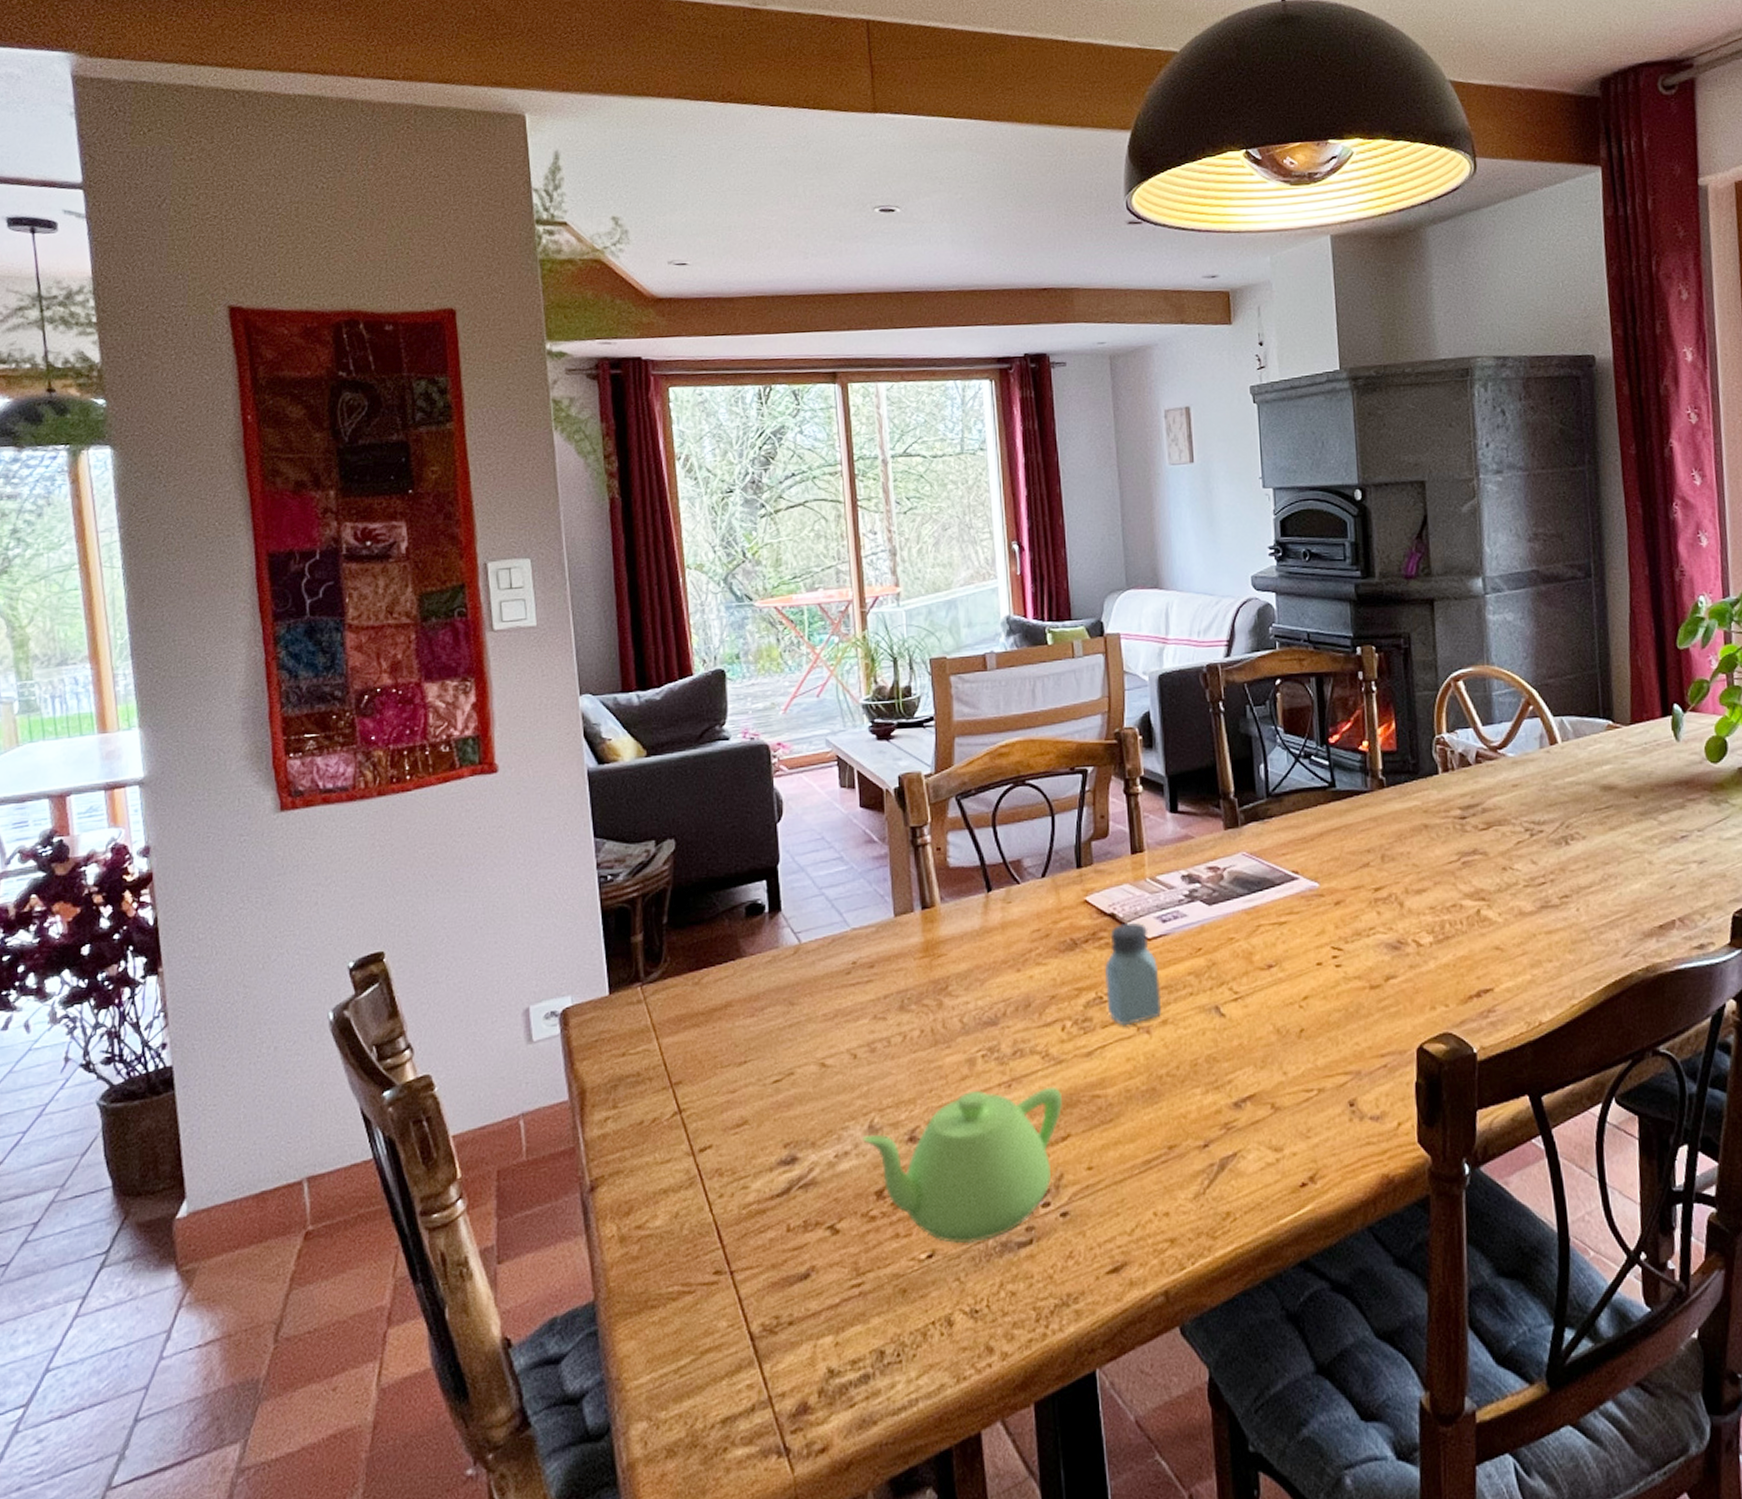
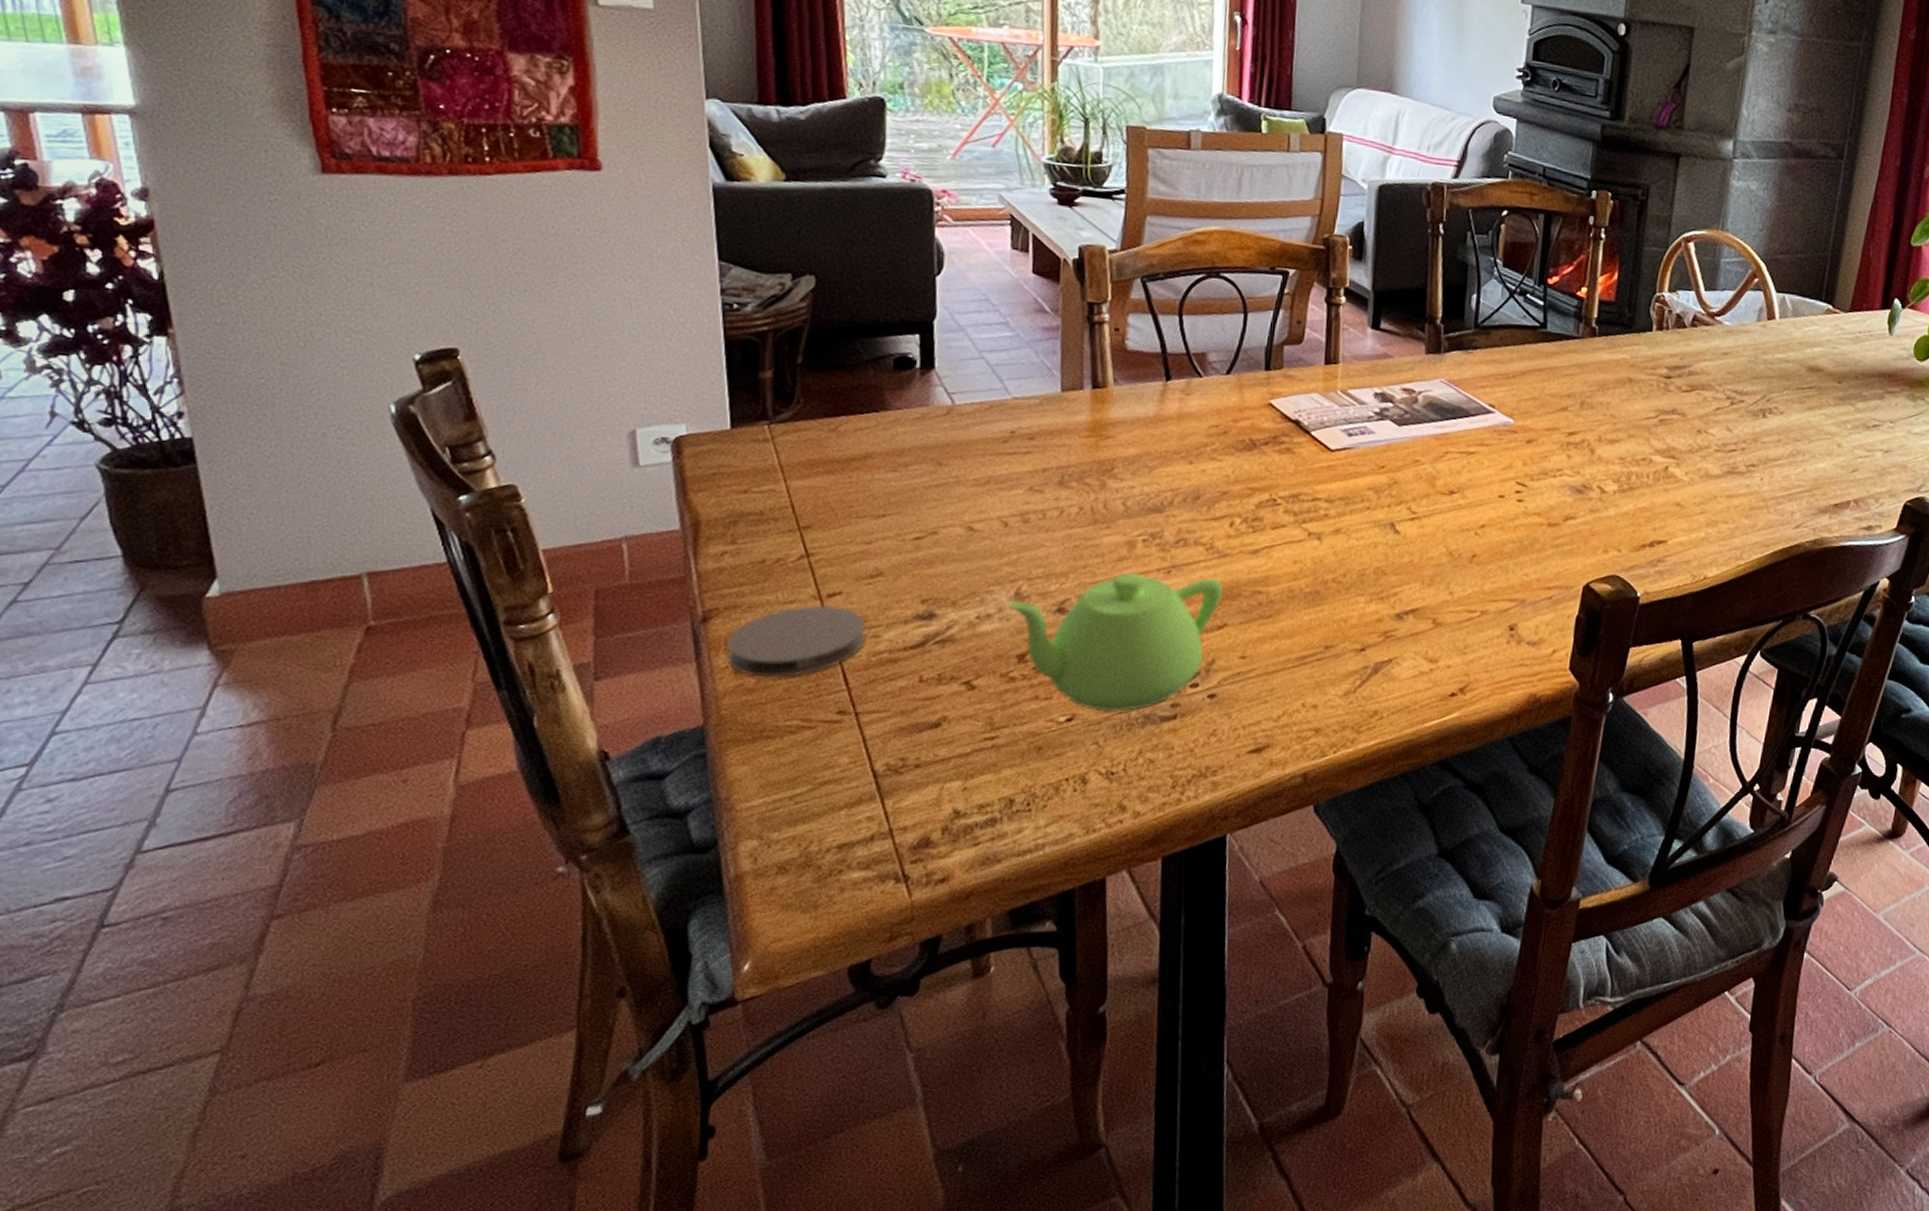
coaster: none [612,1161,735,1243] -> present [726,605,866,678]
saltshaker: present [1104,922,1162,1026] -> none [1280,431,1338,530]

